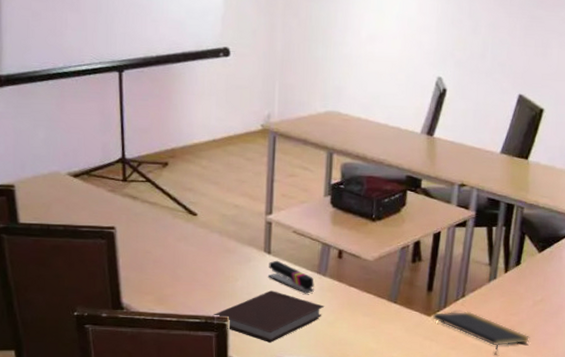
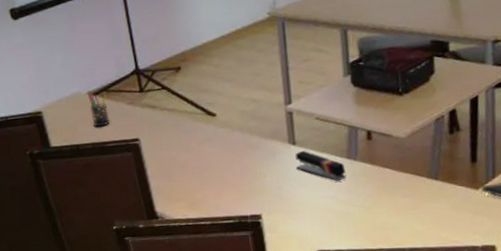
pen holder: none [67,174,88,210] -> present [87,93,110,127]
notebook: present [212,291,325,343] -> none [245,182,360,236]

